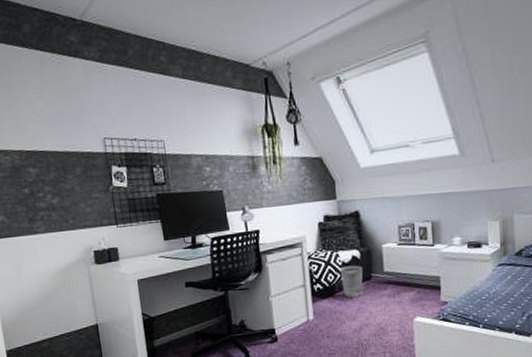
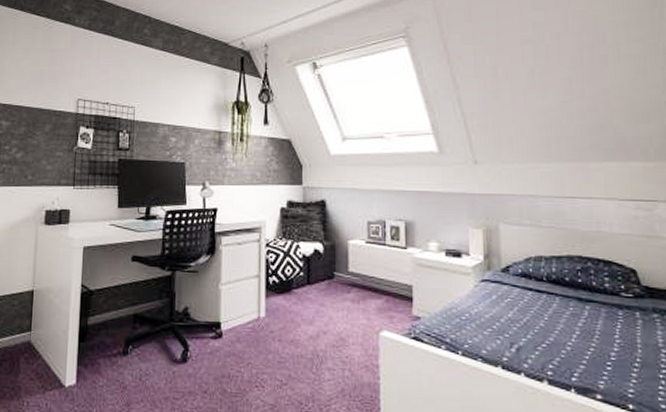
wastebasket: present [340,265,363,298] -> none [299,259,325,298]

